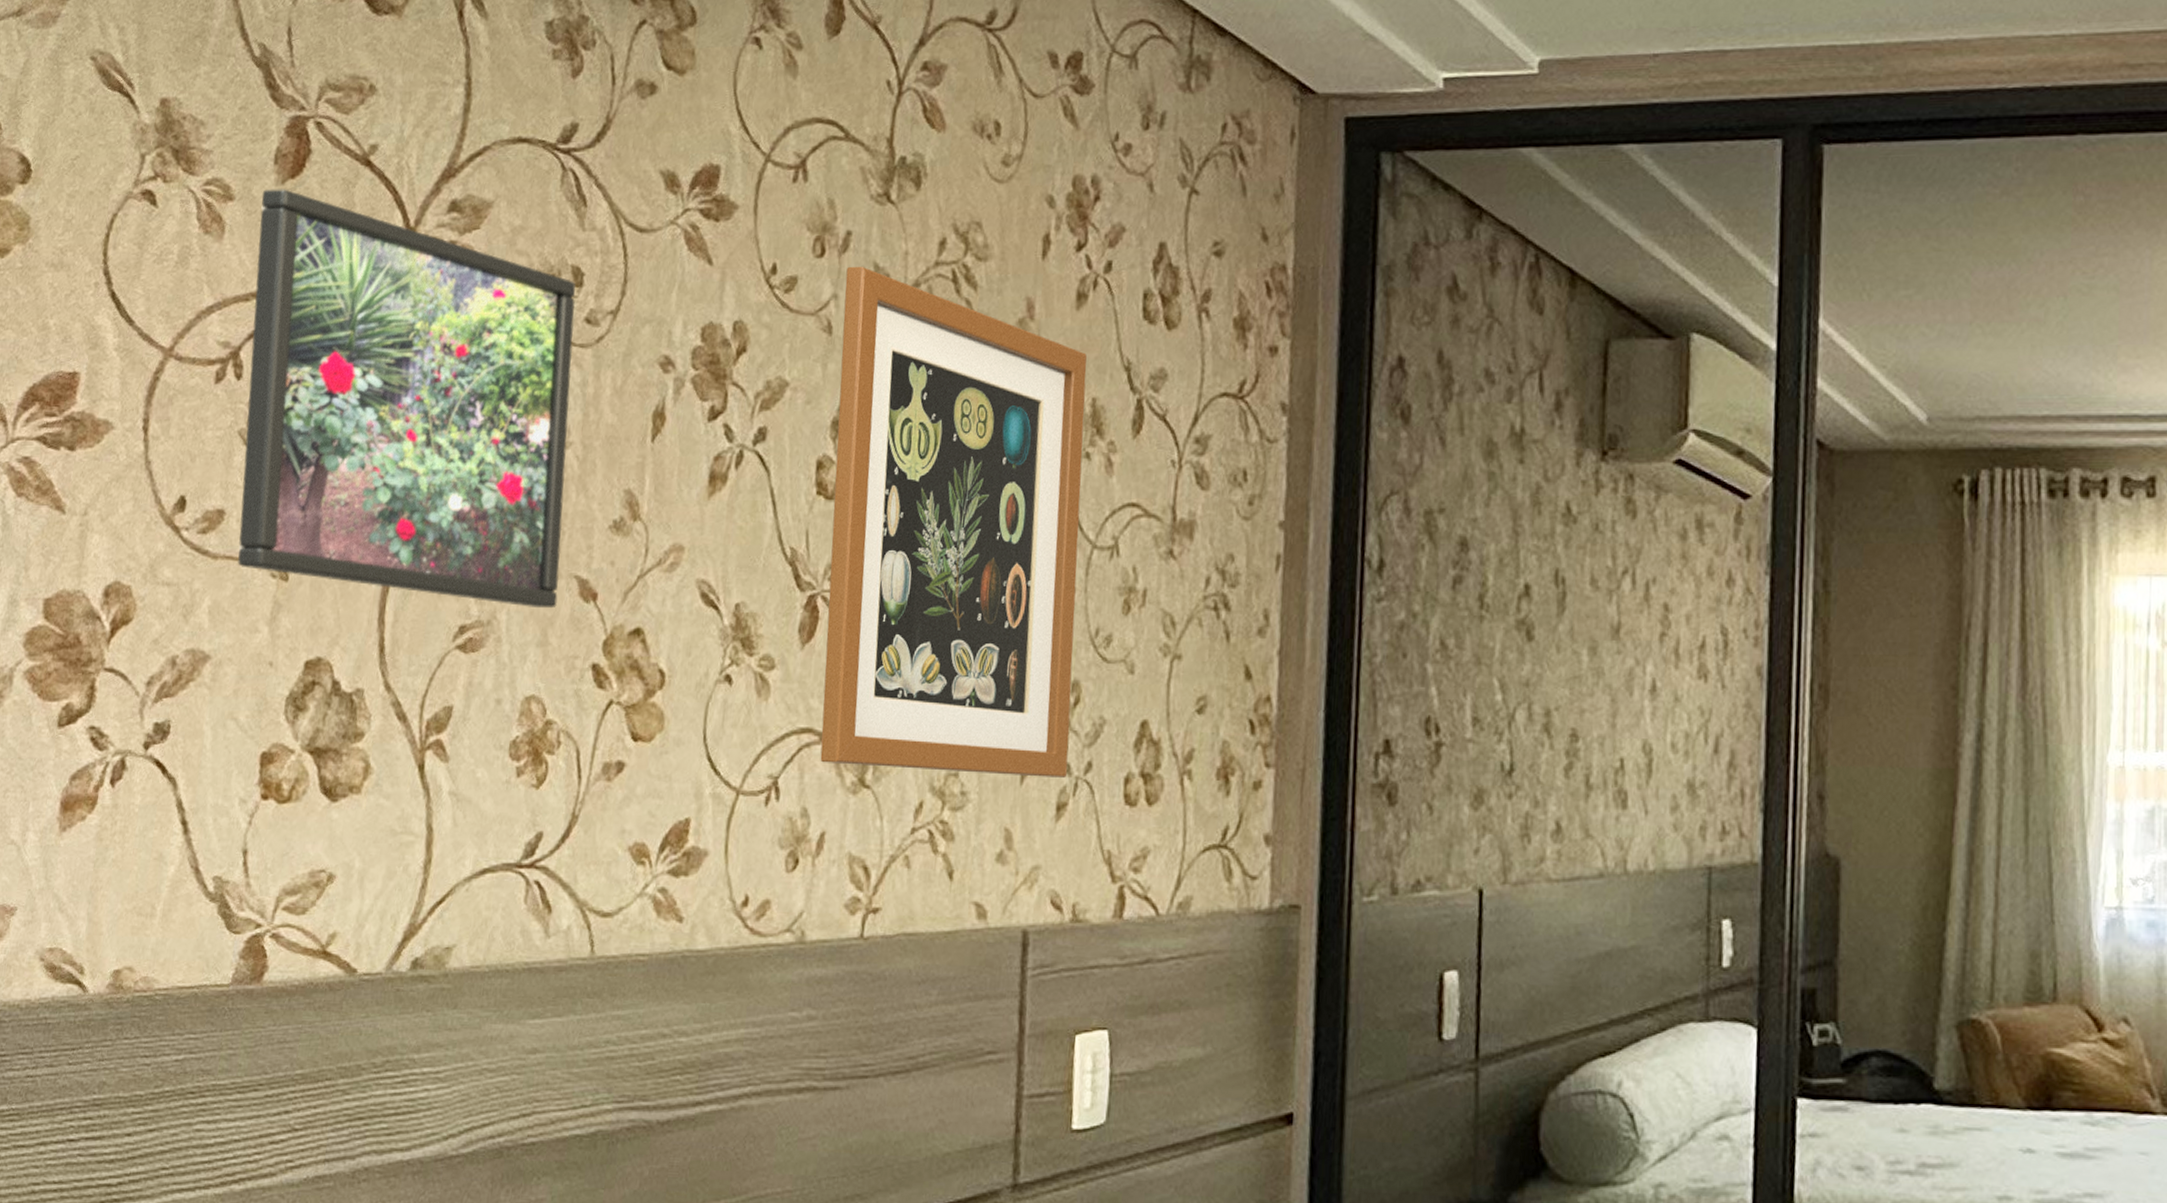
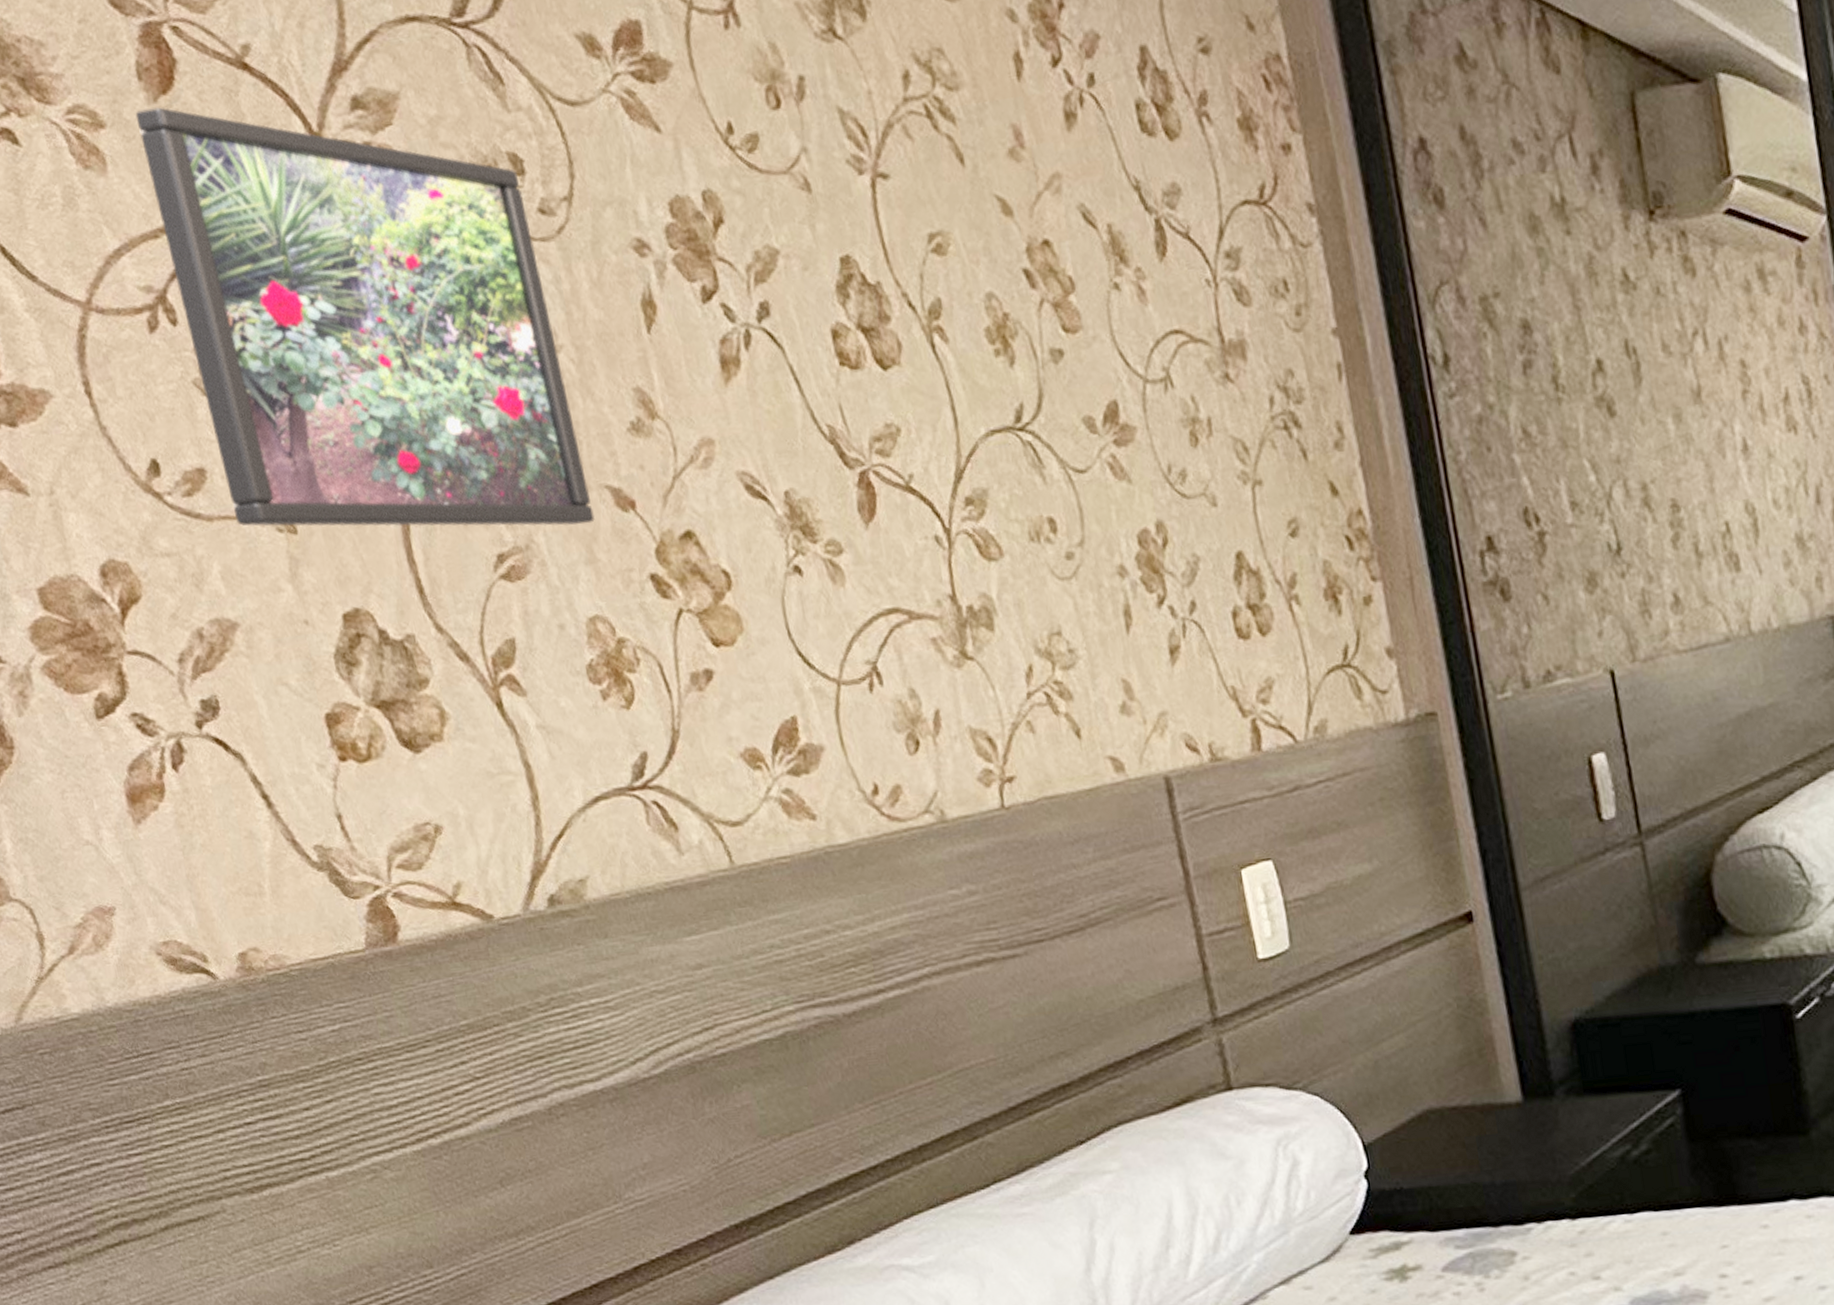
wall art: present [820,266,1087,778] -> none [809,112,1173,641]

